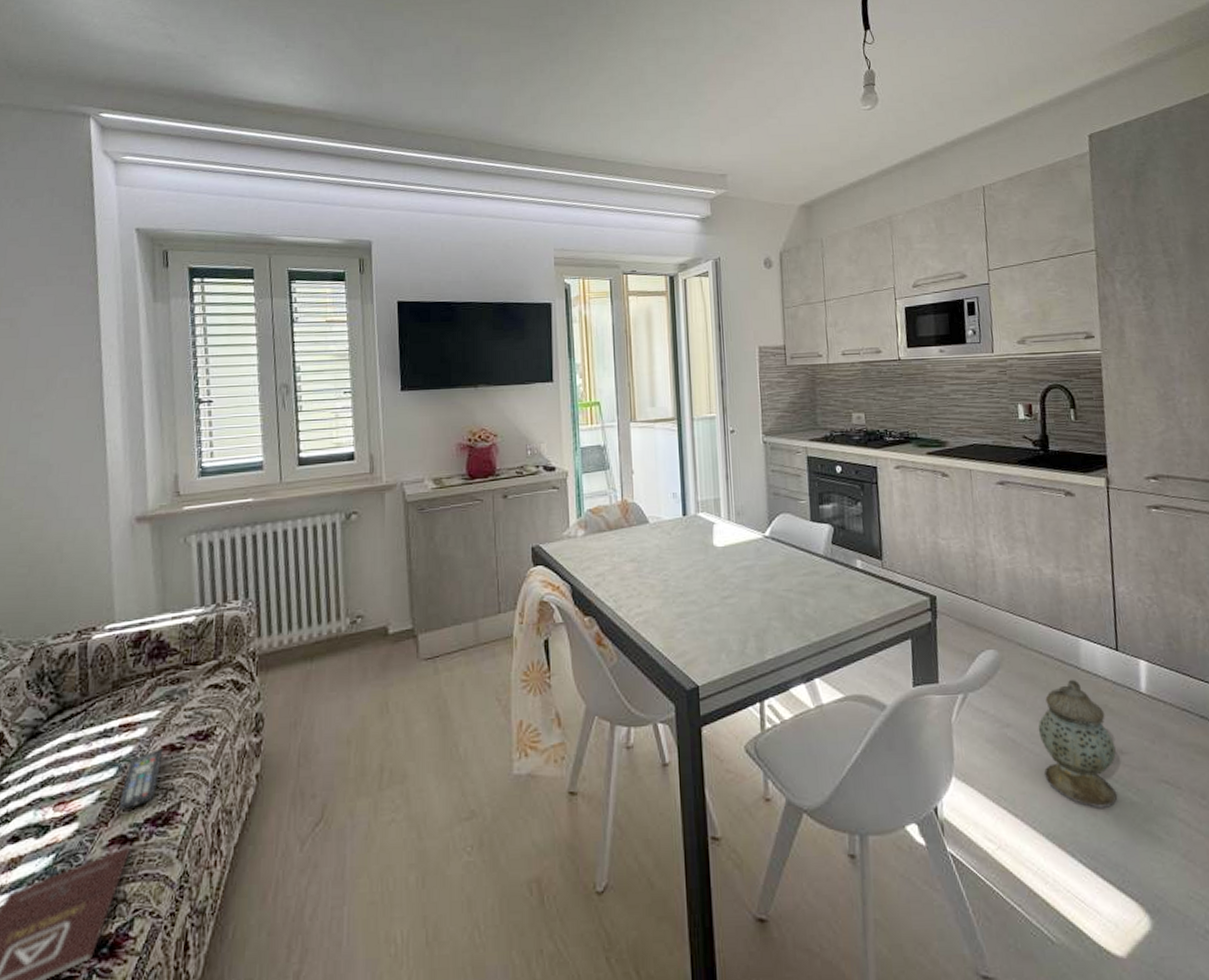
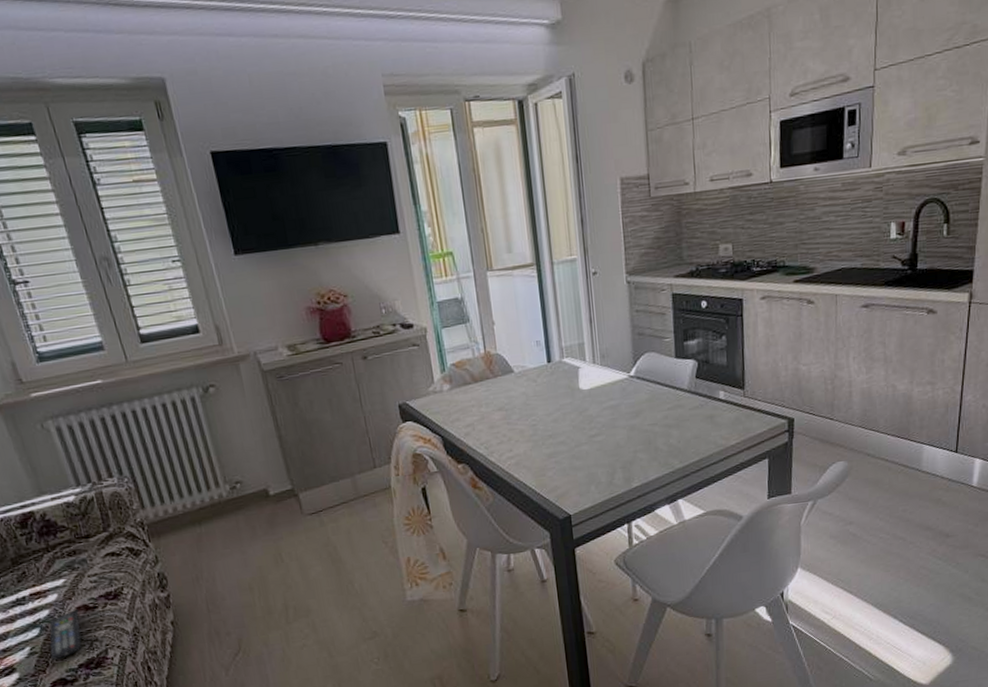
lantern: present [1037,679,1118,808] -> none [877,480,943,581]

